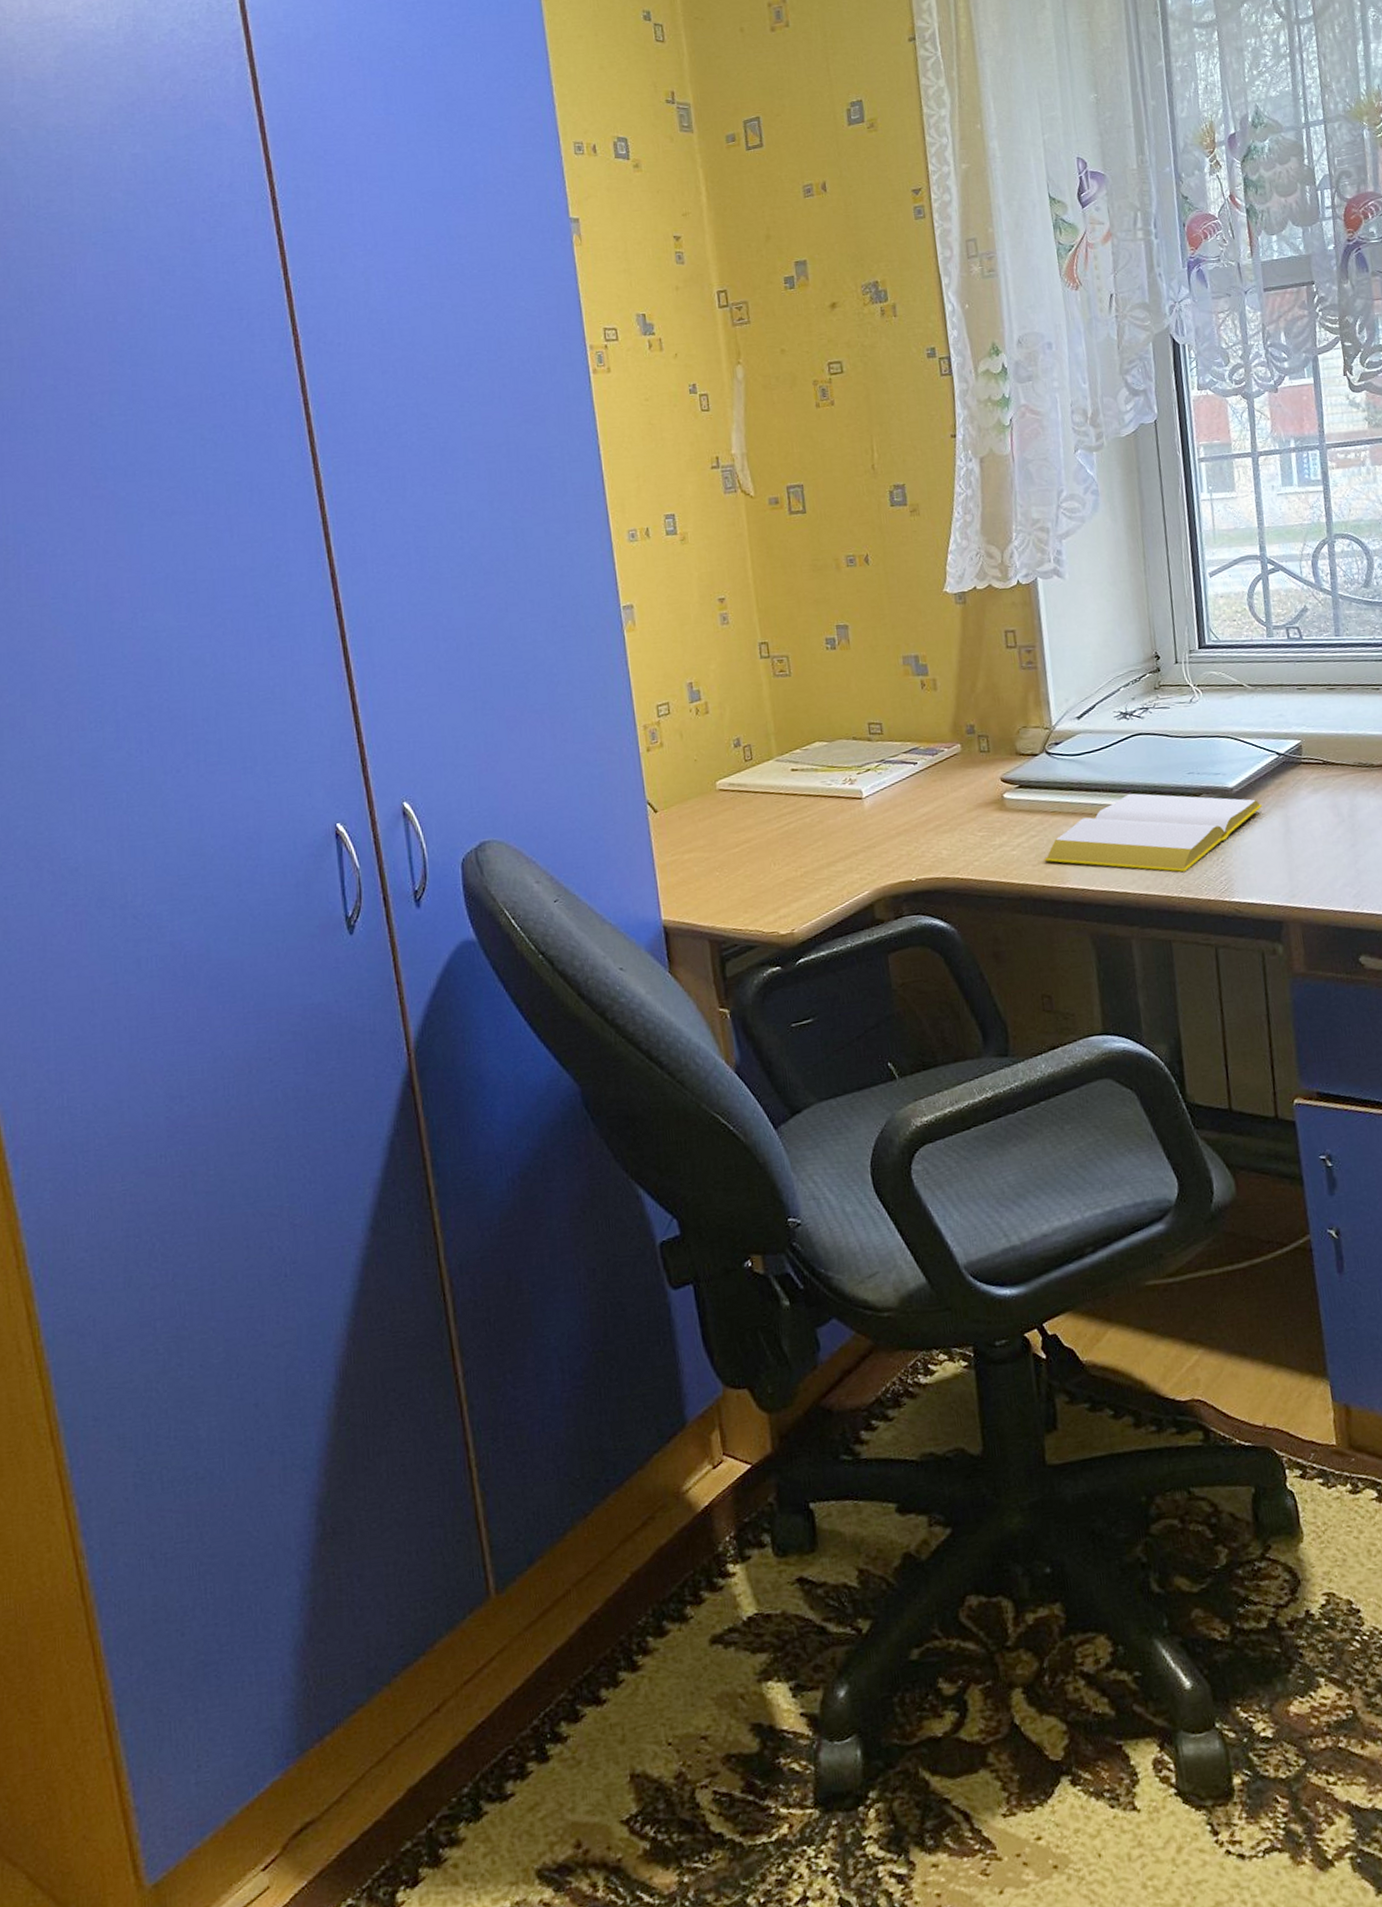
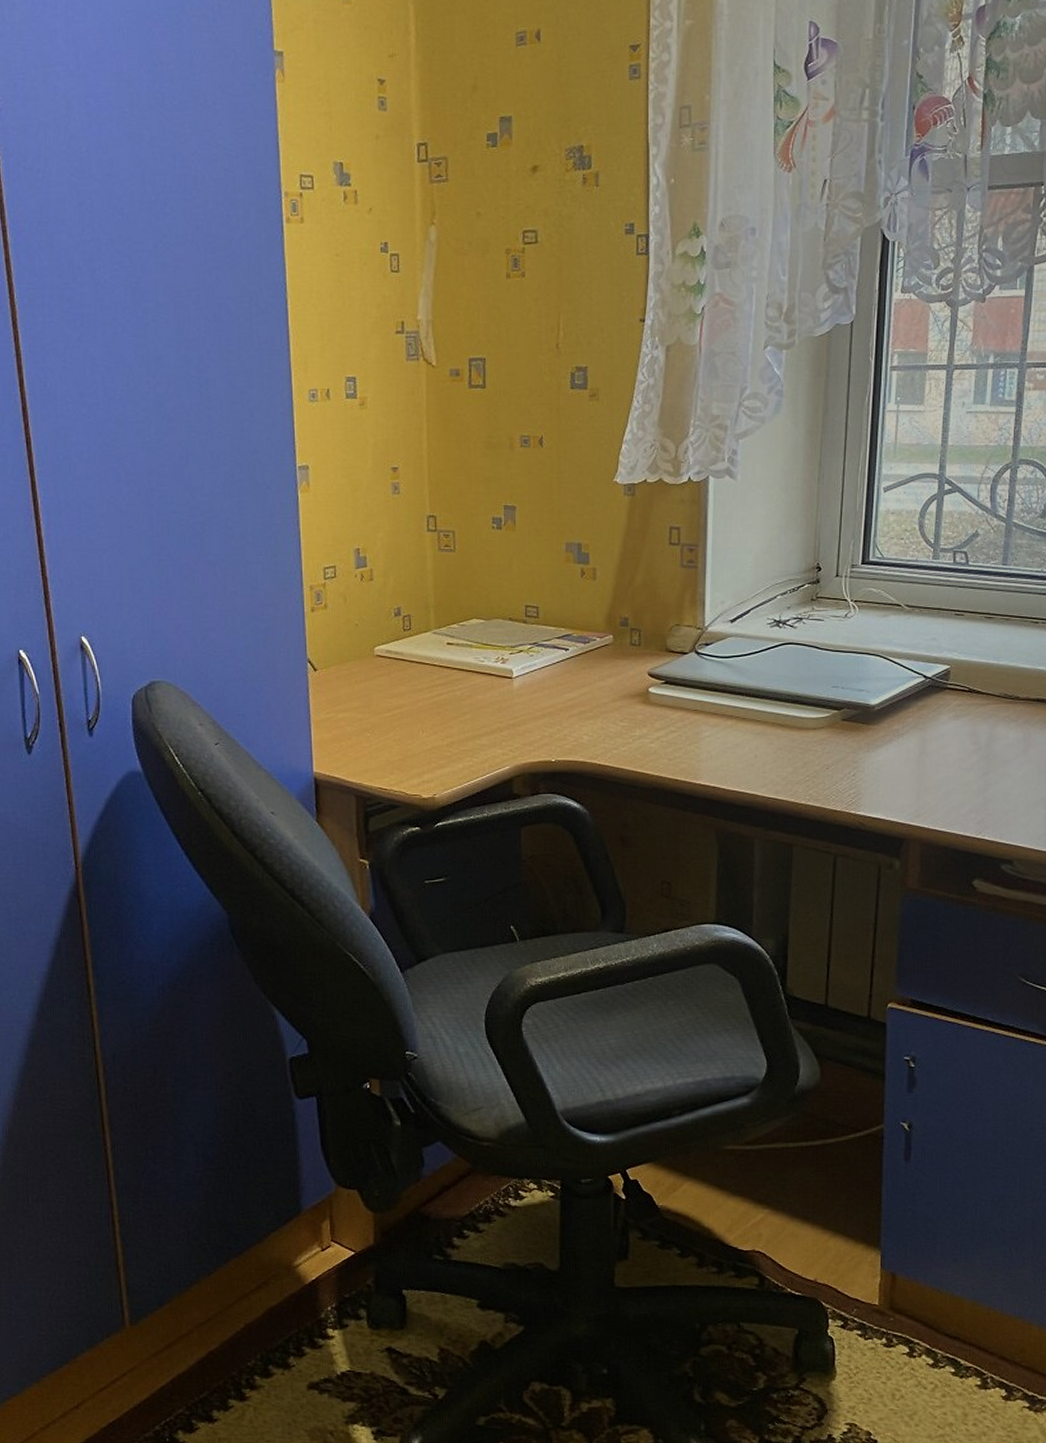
notepad: present [1044,793,1263,873] -> none [680,700,902,782]

